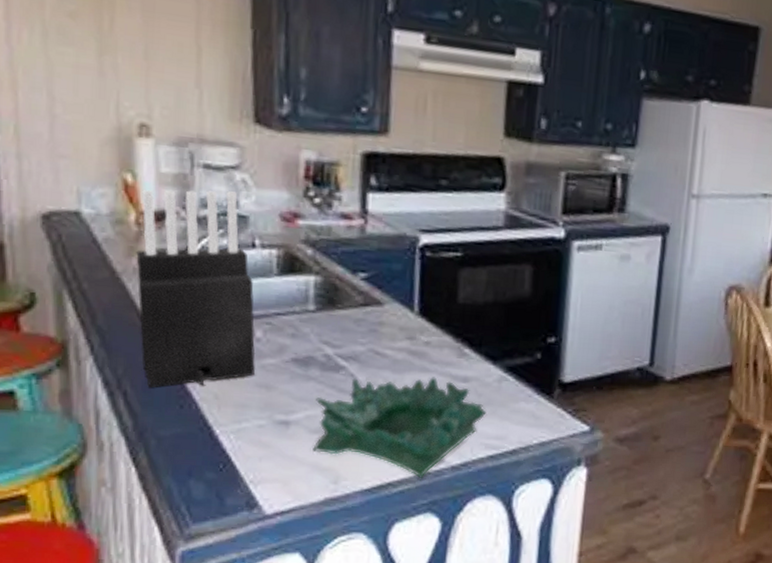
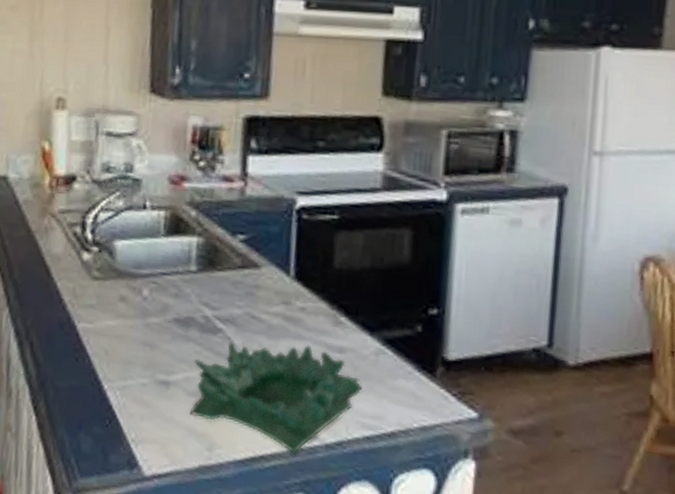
knife block: present [136,190,256,388] -> none [47,156,143,341]

